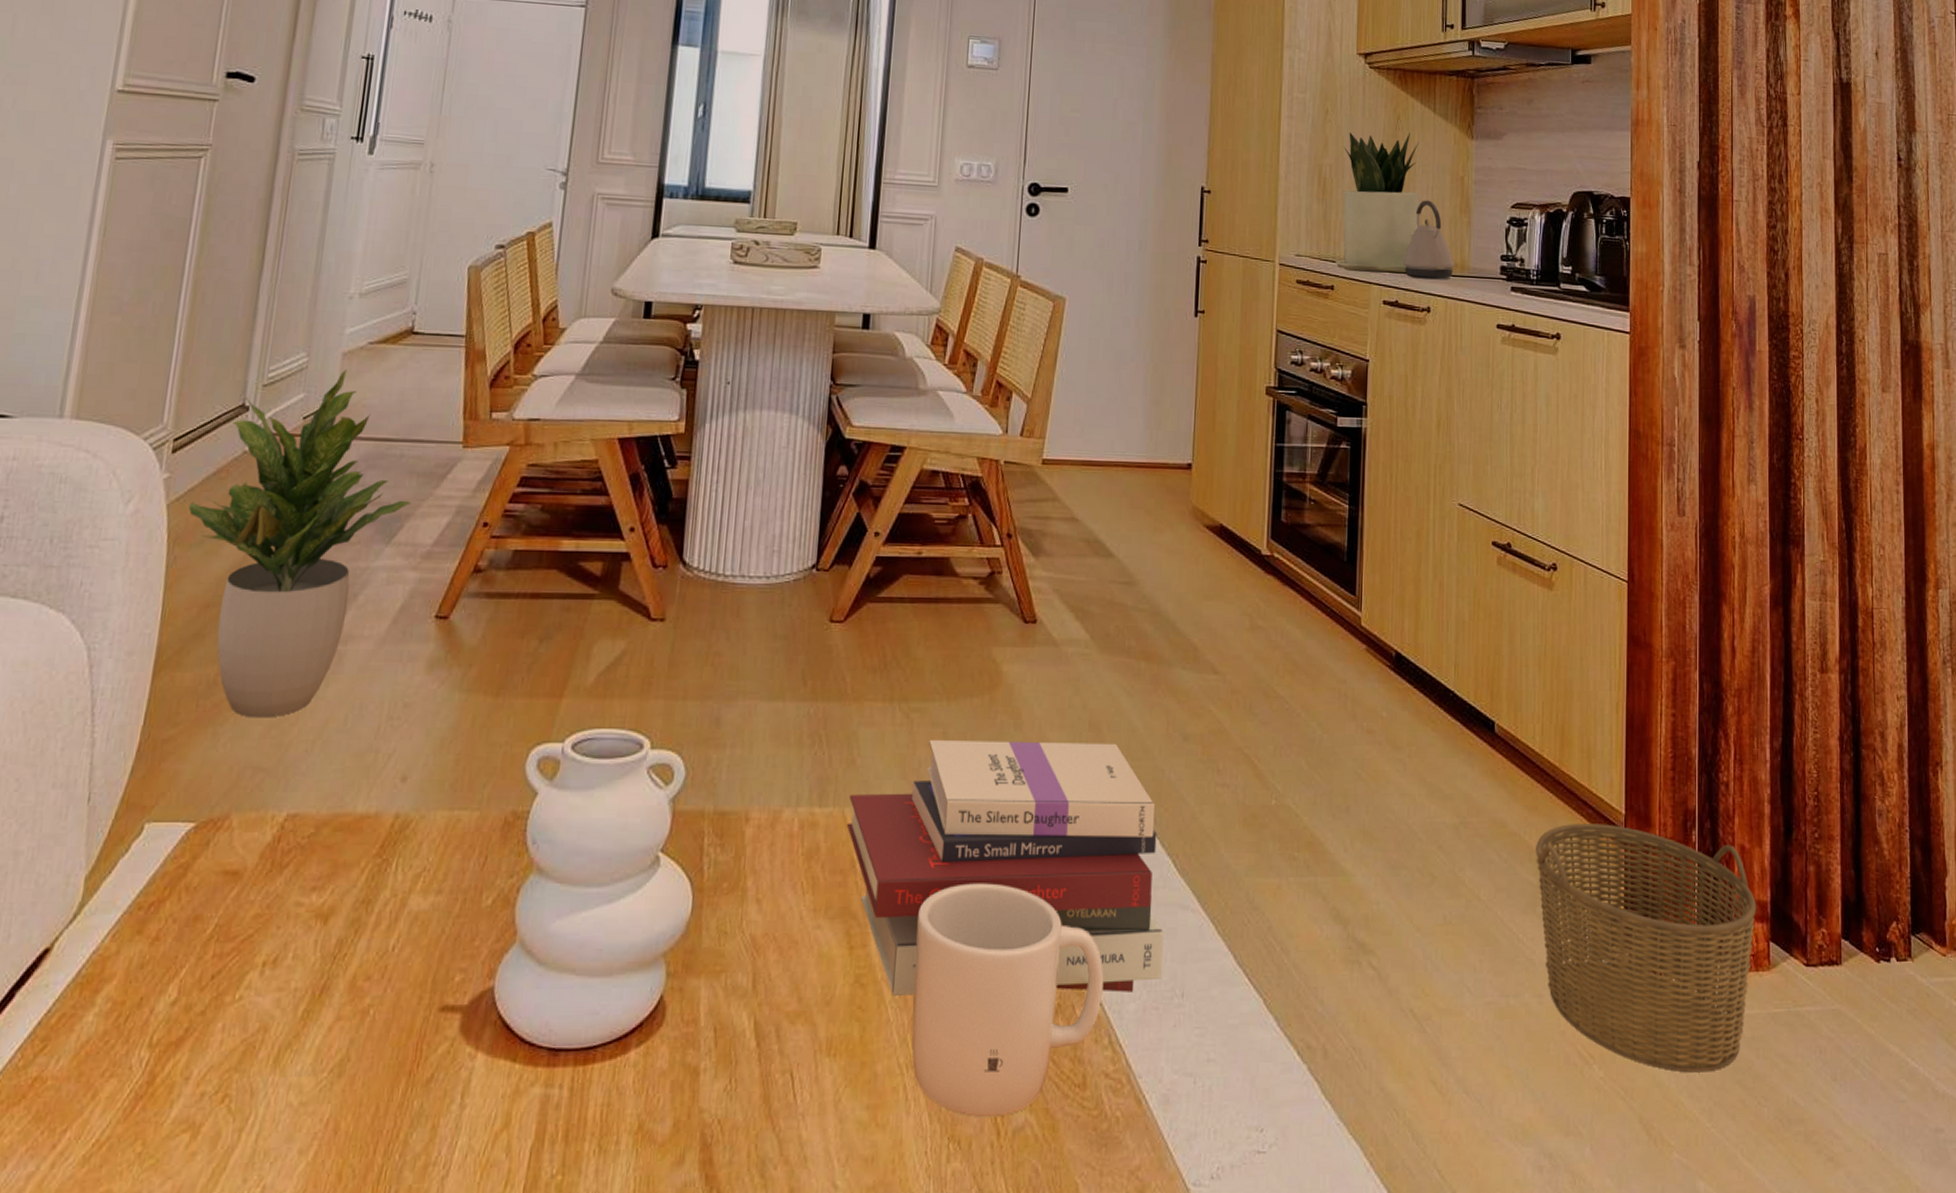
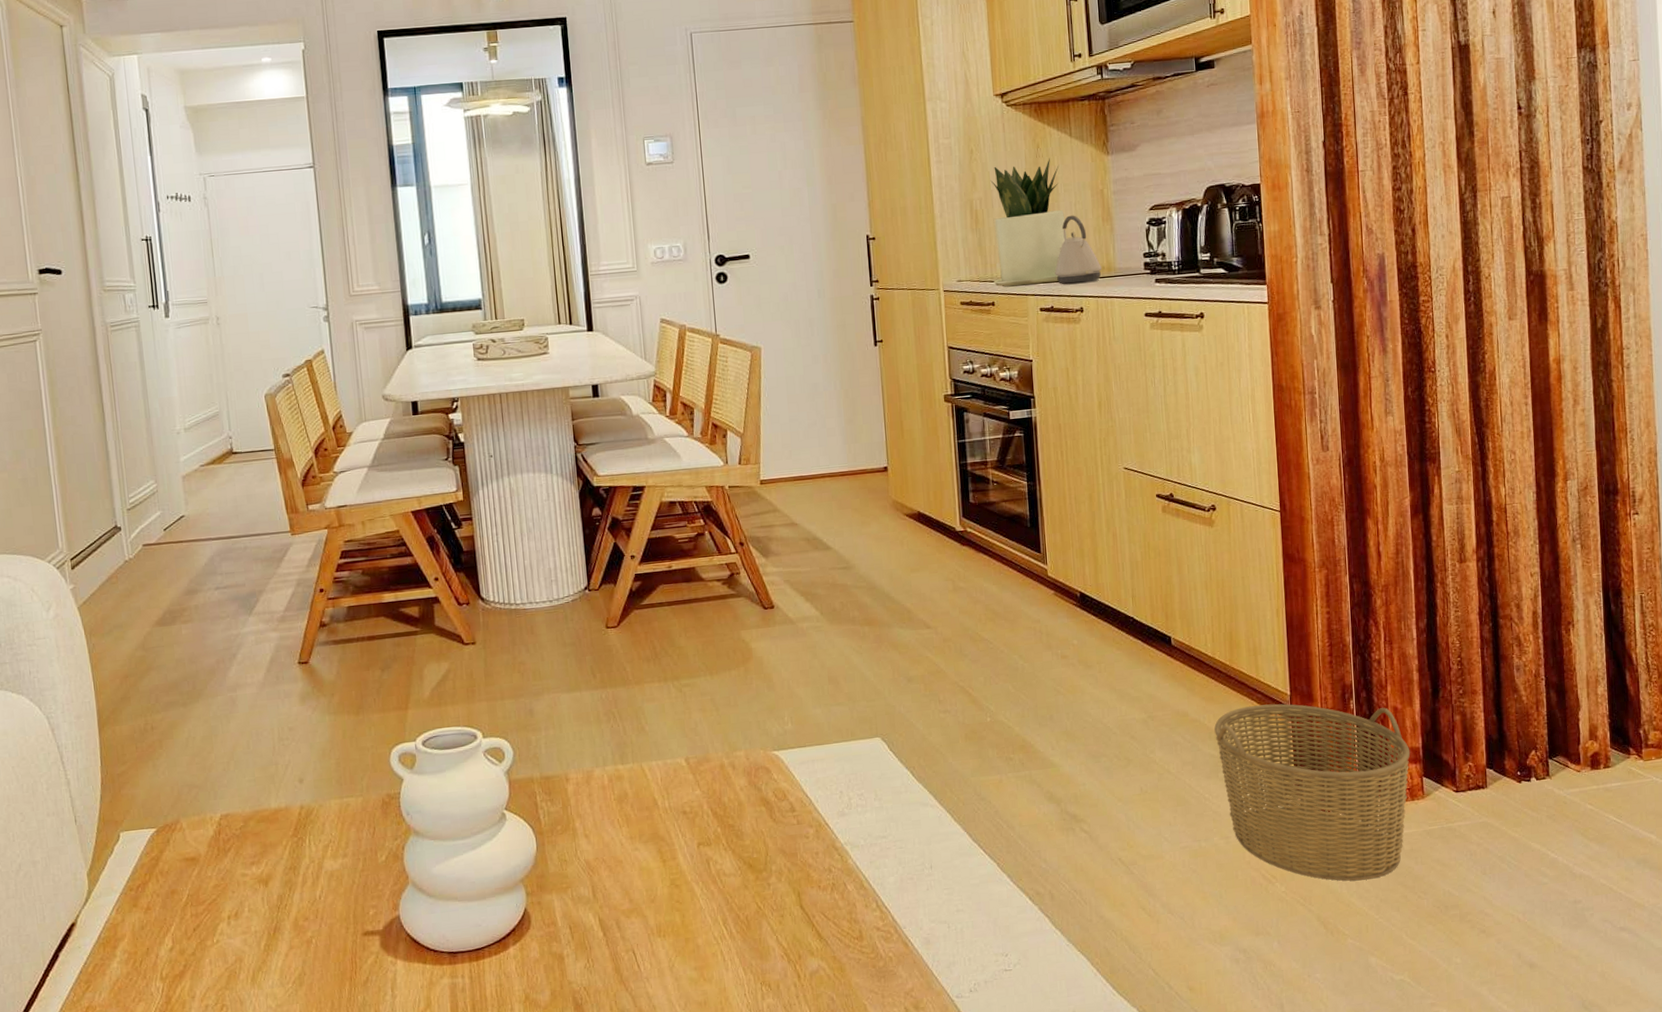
potted plant: present [188,369,411,718] -> none [94,488,261,752]
books: present [846,739,1165,996] -> none [643,690,913,891]
mug: present [911,883,1104,1118] -> none [711,803,867,968]

